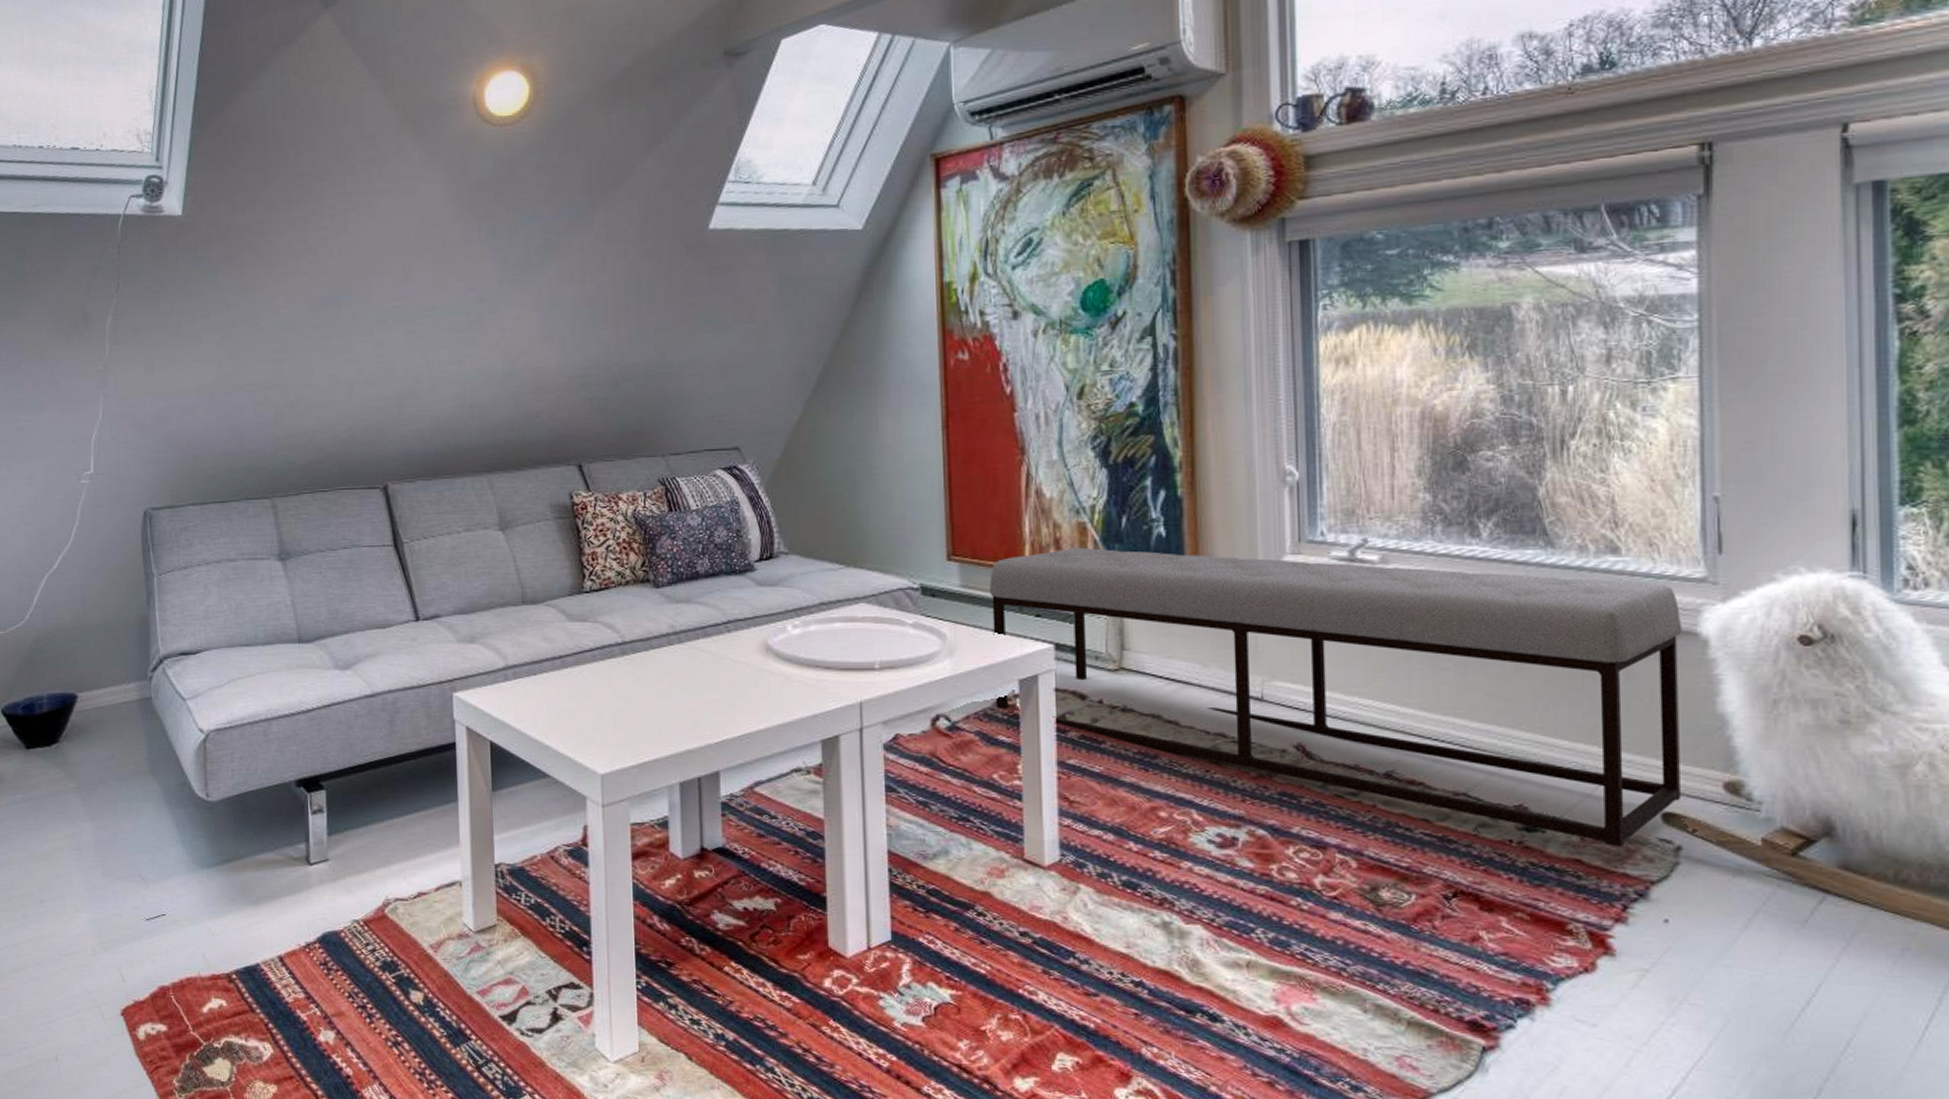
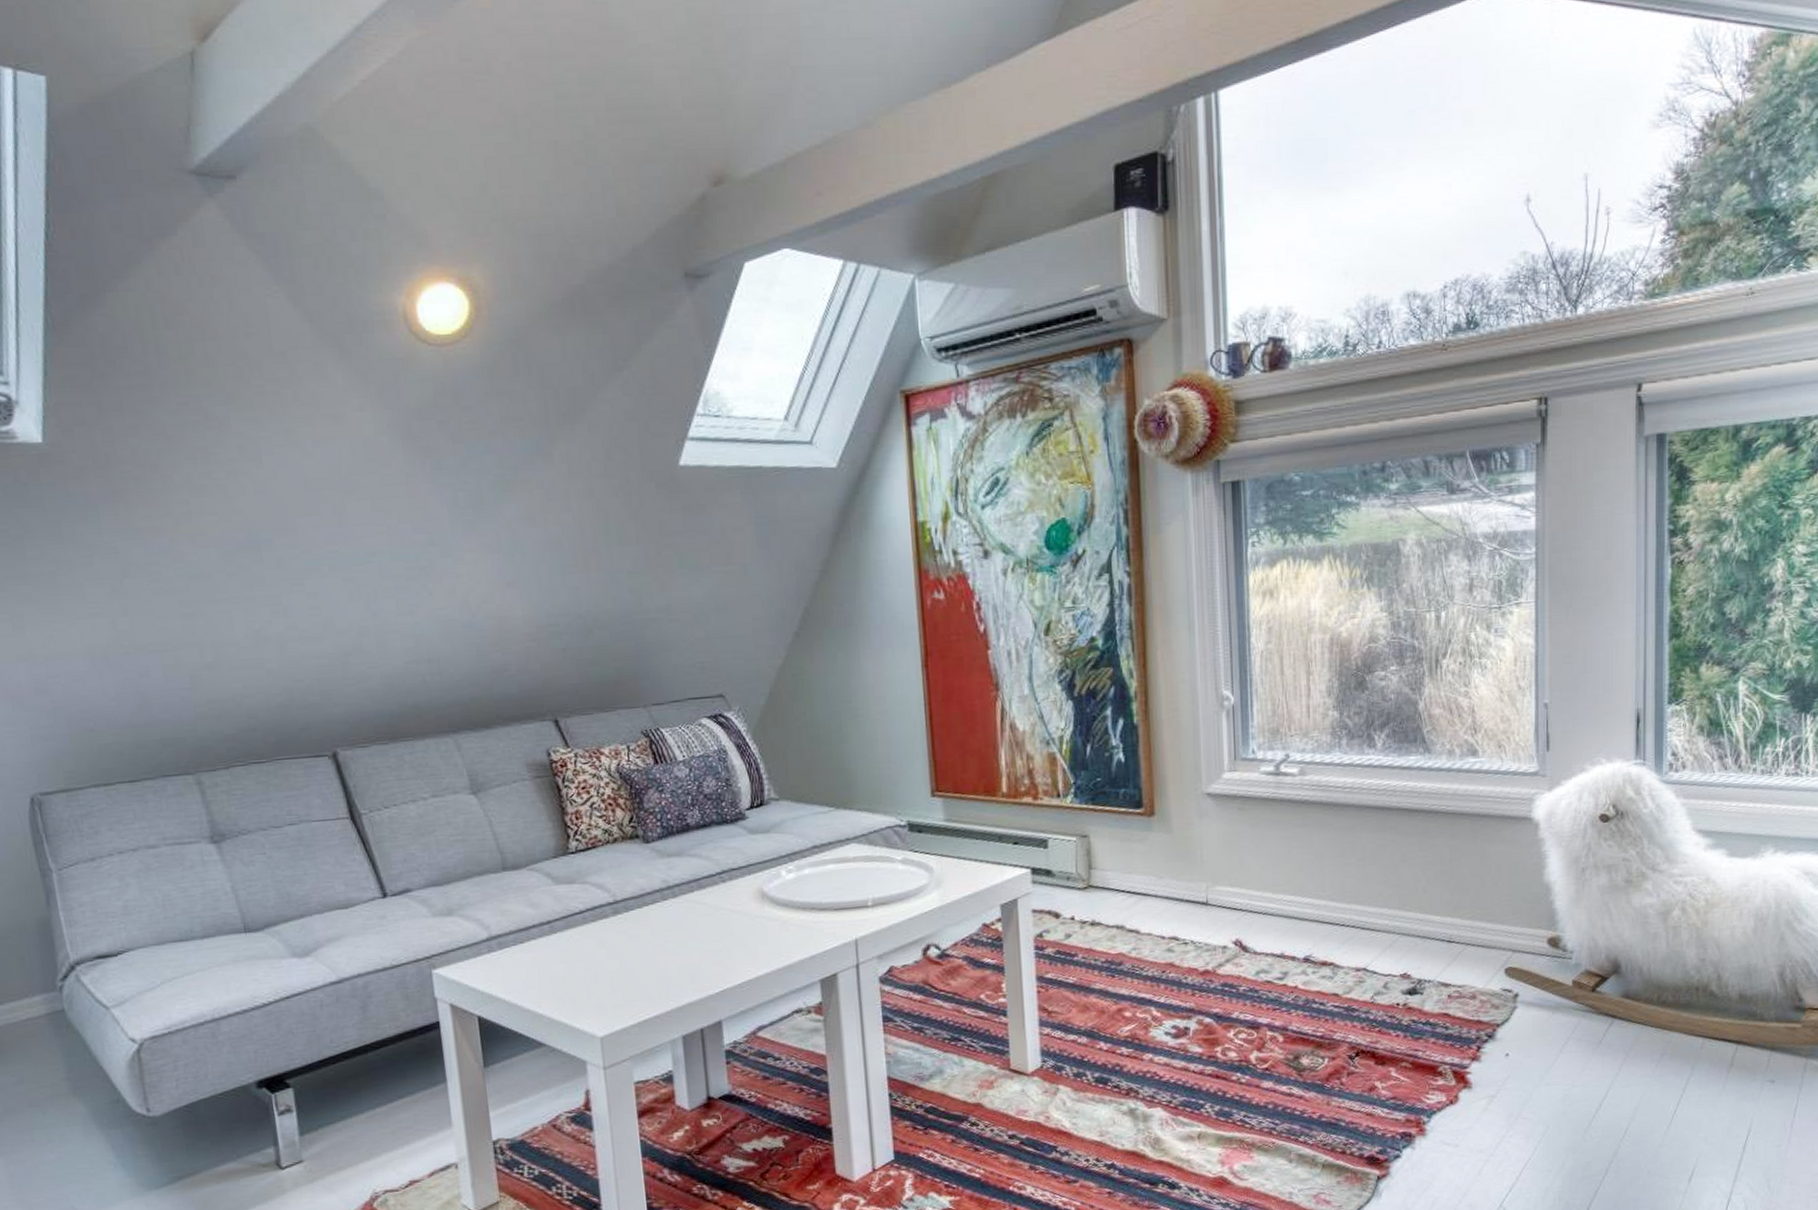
bench: present [989,547,1683,846] -> none [970,776,1521,999]

